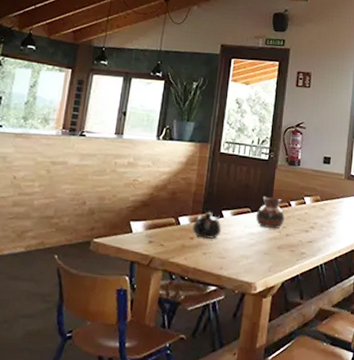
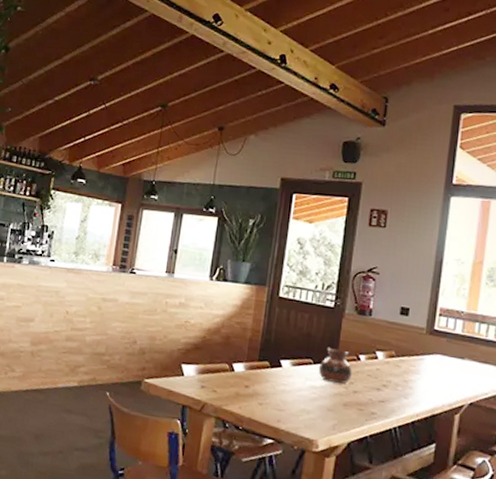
teapot: present [192,211,221,239] -> none [247,359,280,389]

